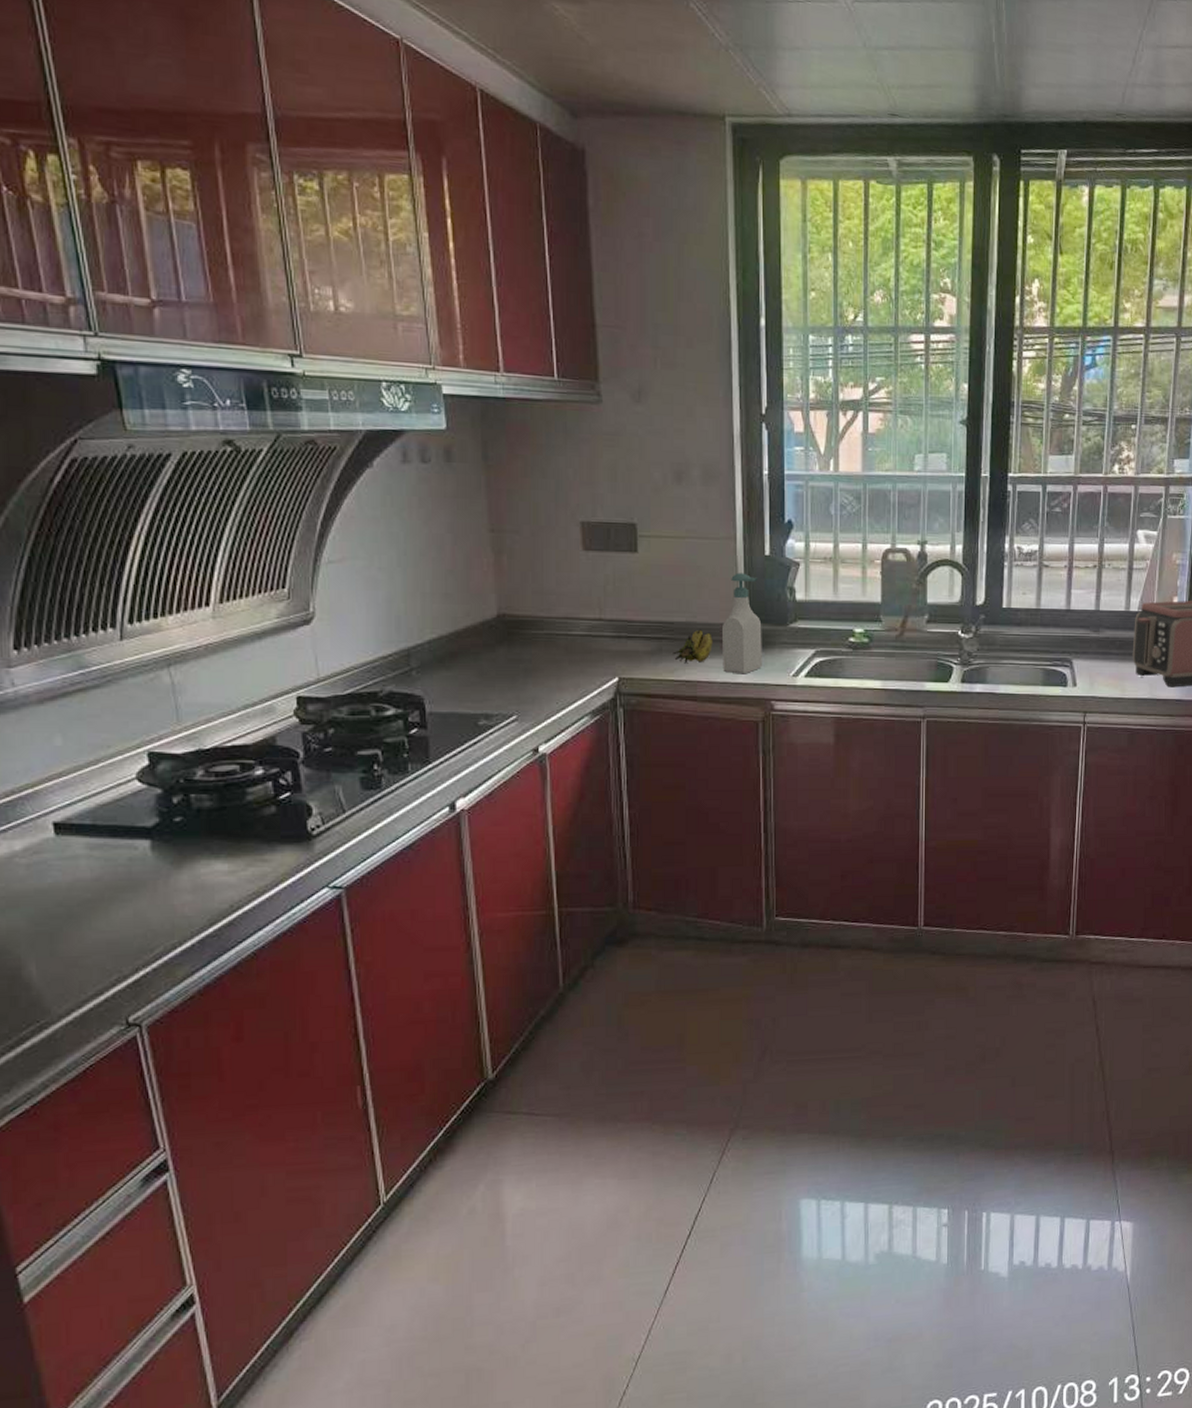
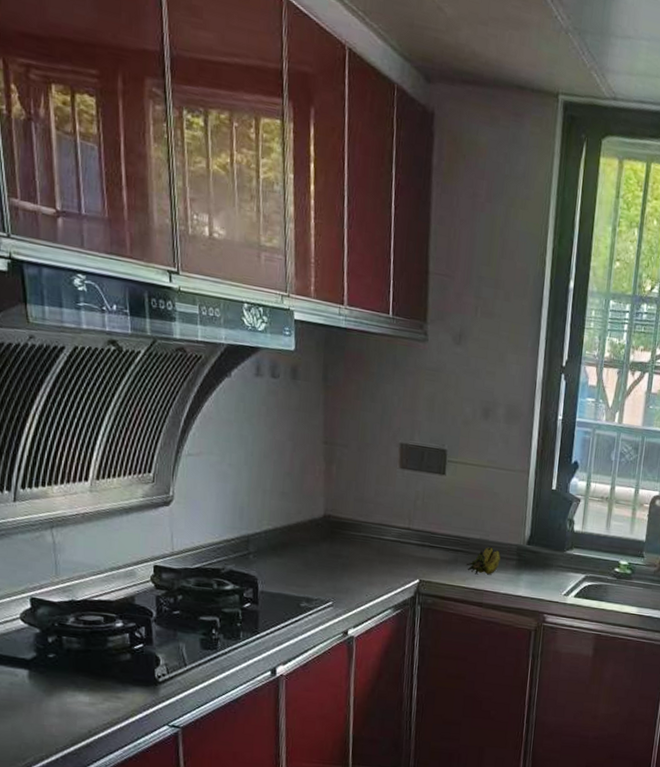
soap bottle: present [721,572,762,674] -> none [506,501,544,589]

